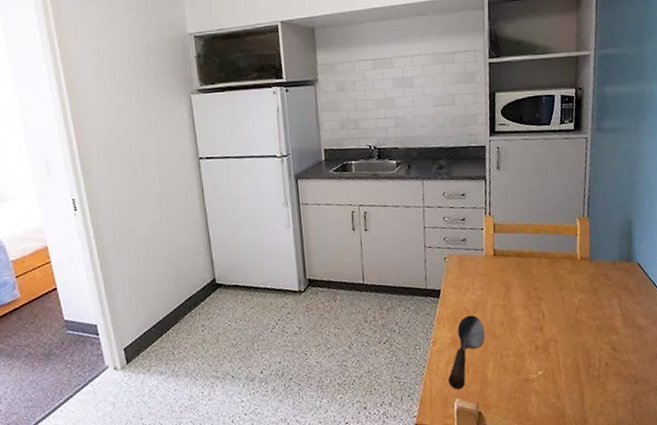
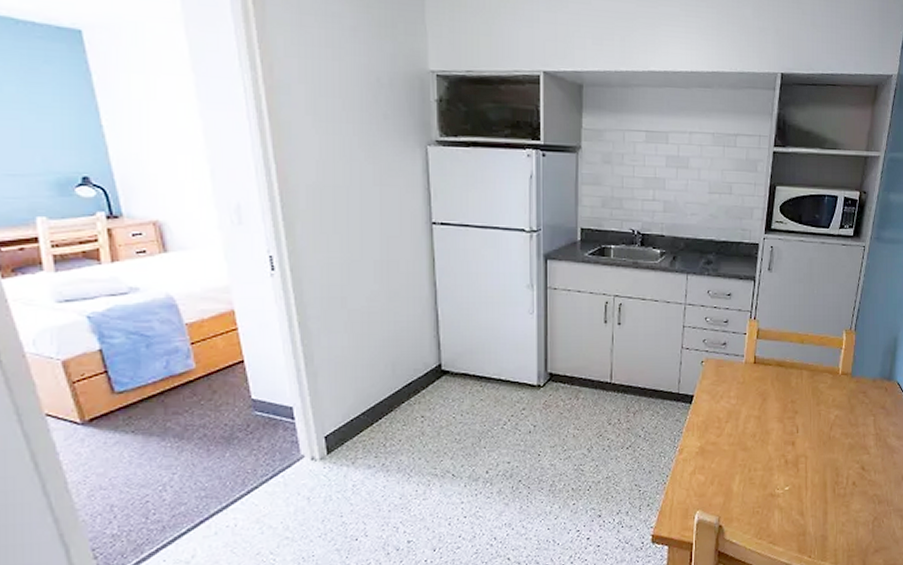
spoon: present [448,315,486,390] -> none [692,424,736,502]

